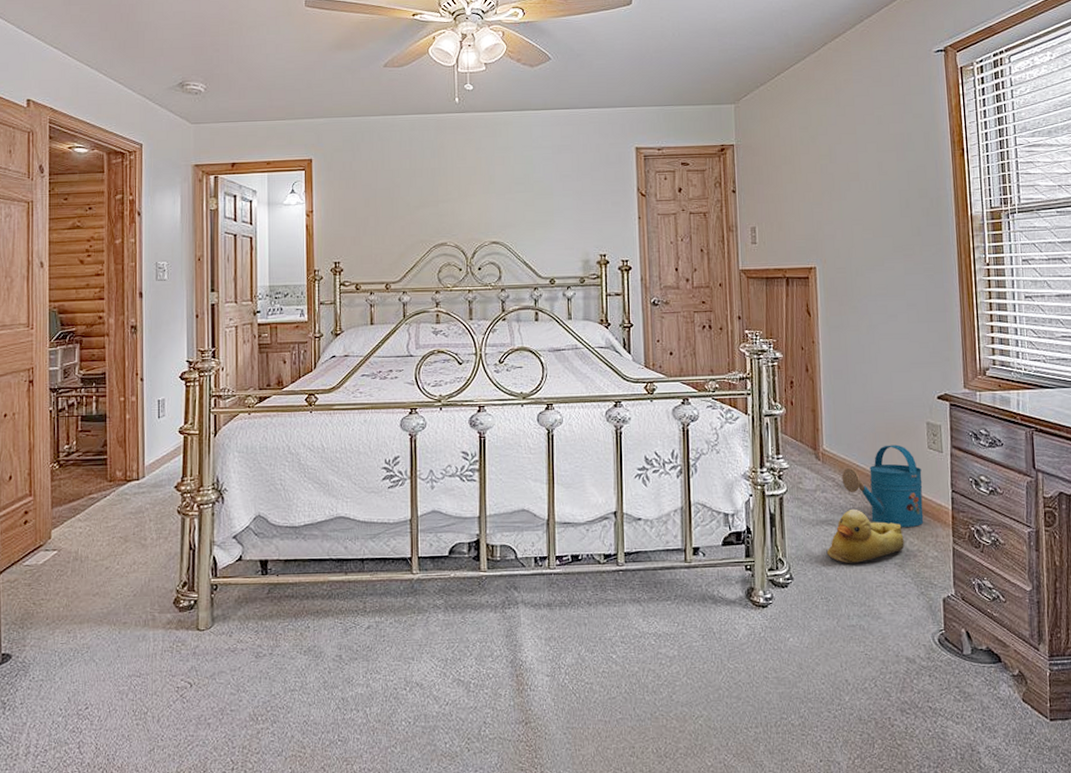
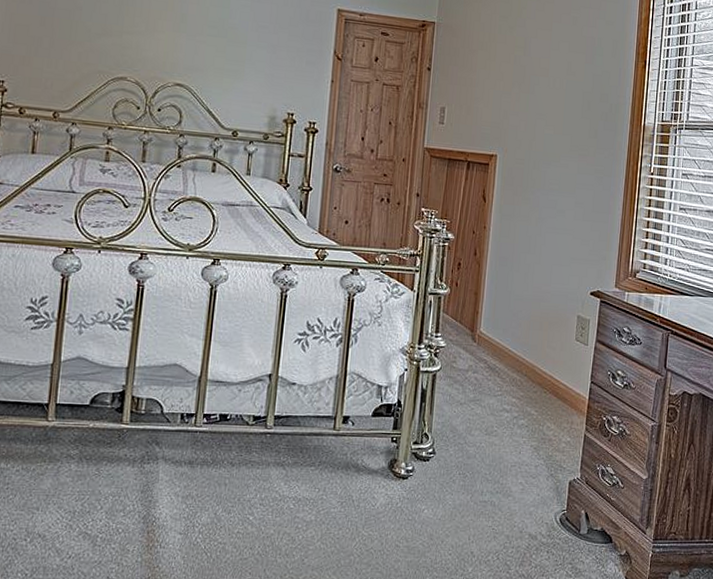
rubber duck: present [826,508,904,563] -> none [470,391,542,443]
watering can: present [841,444,924,527] -> none [493,333,567,413]

